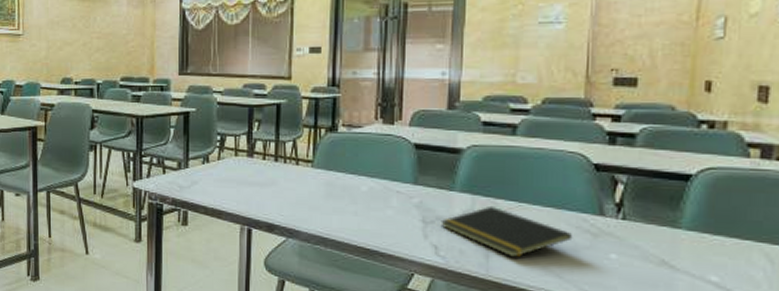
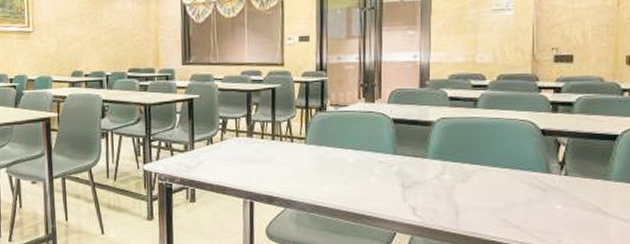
notepad: present [440,207,573,258] -> none [417,170,526,214]

